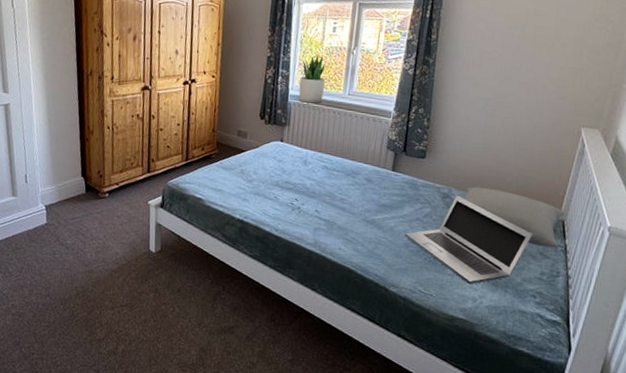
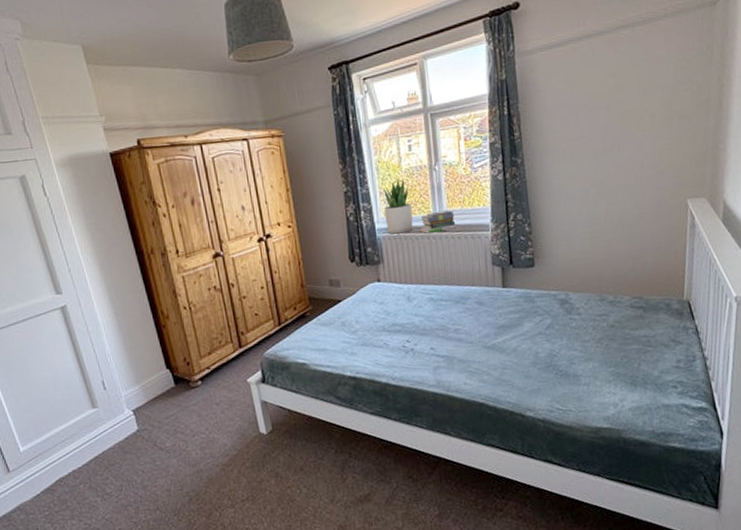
books: none [328,90,362,110] -> present [420,210,456,234]
laptop: present [404,195,534,285] -> none [529,298,662,390]
pillow: present [464,186,566,249] -> none [583,283,690,334]

